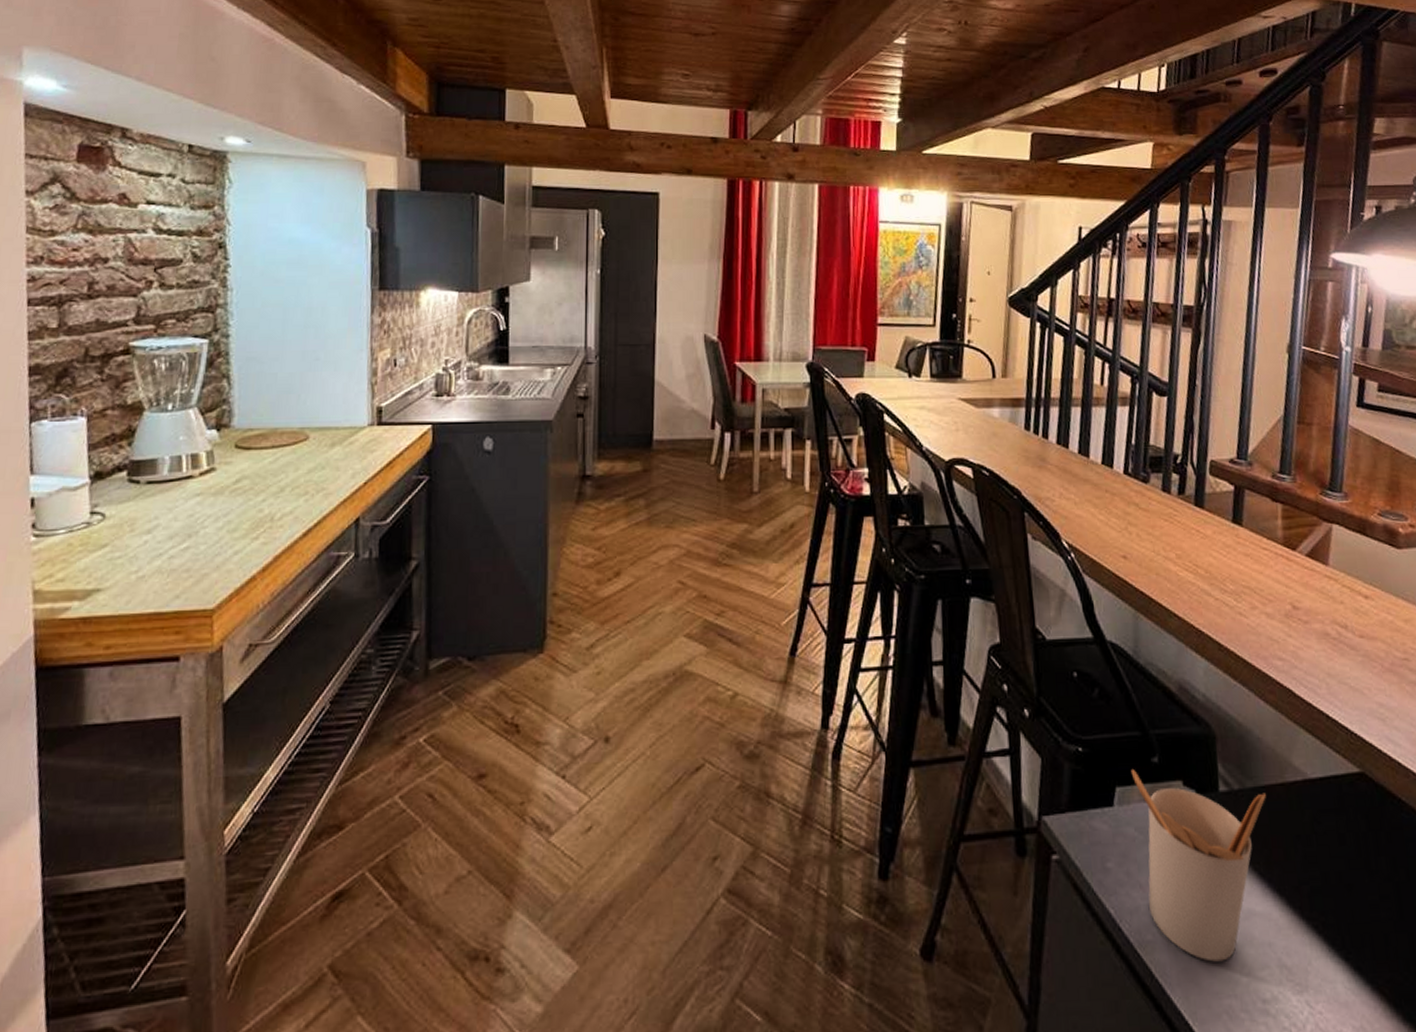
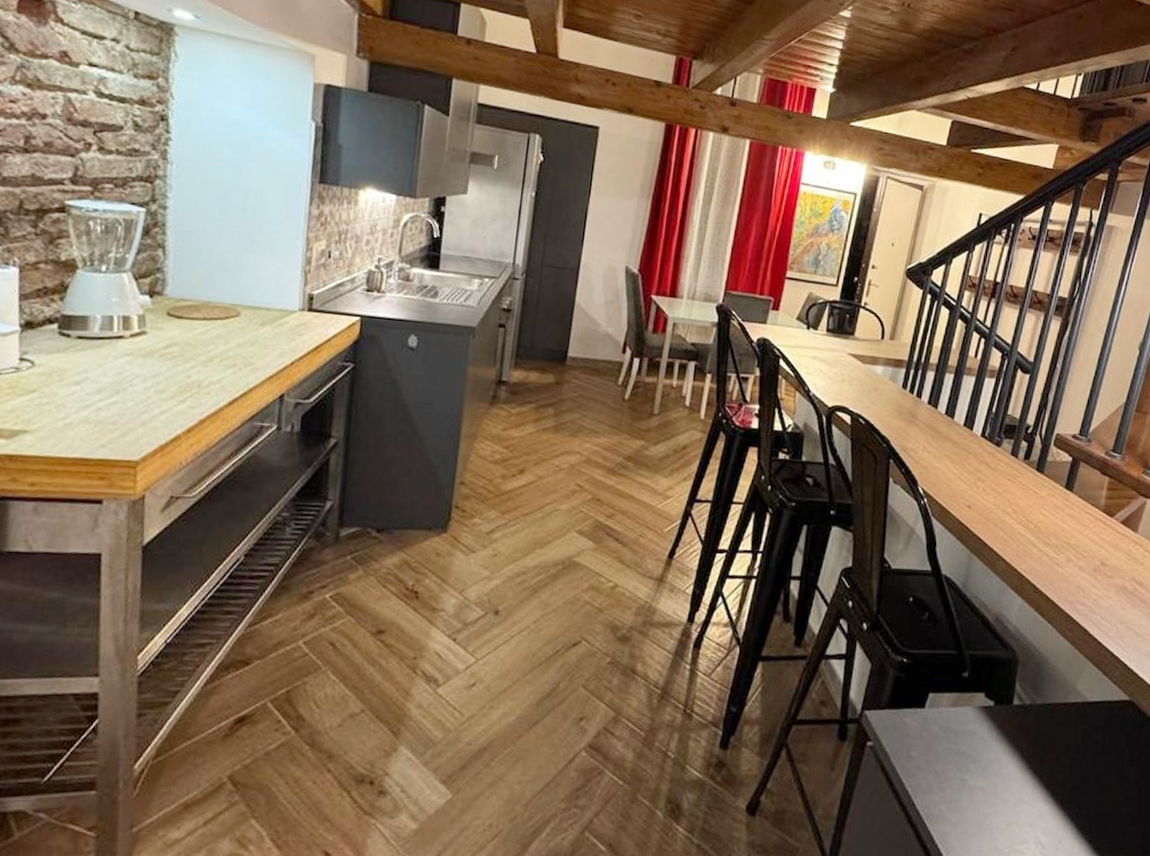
utensil holder: present [1131,768,1266,962] -> none [939,680,1051,835]

